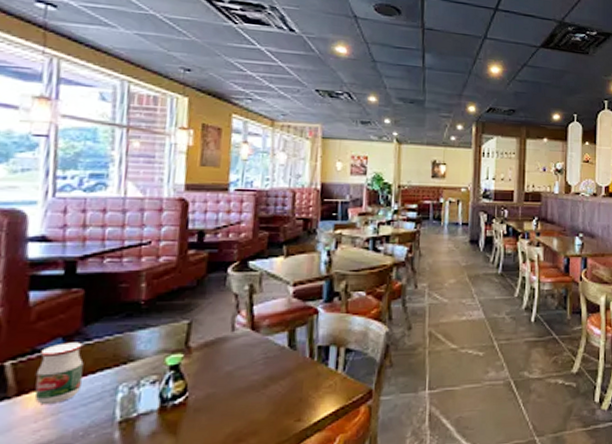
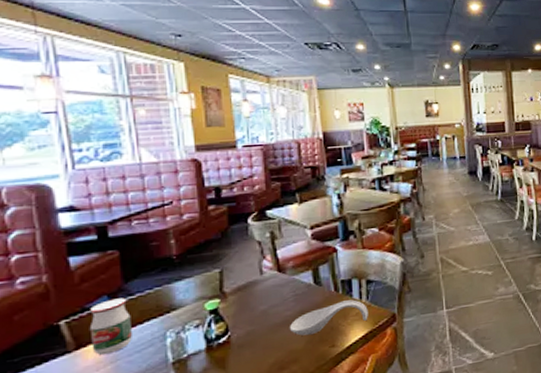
spoon rest: none [253,369,343,405] -> present [289,299,368,336]

